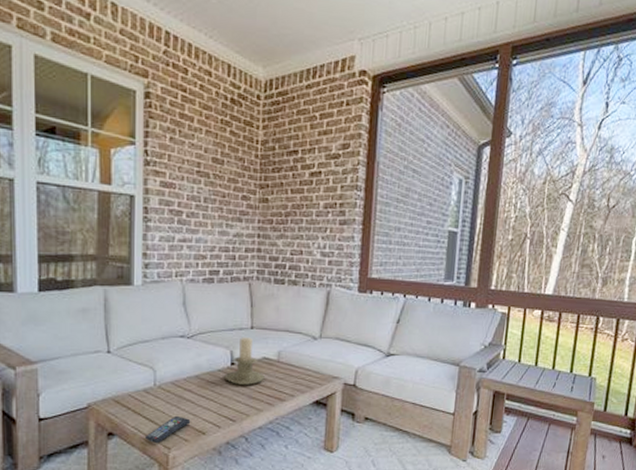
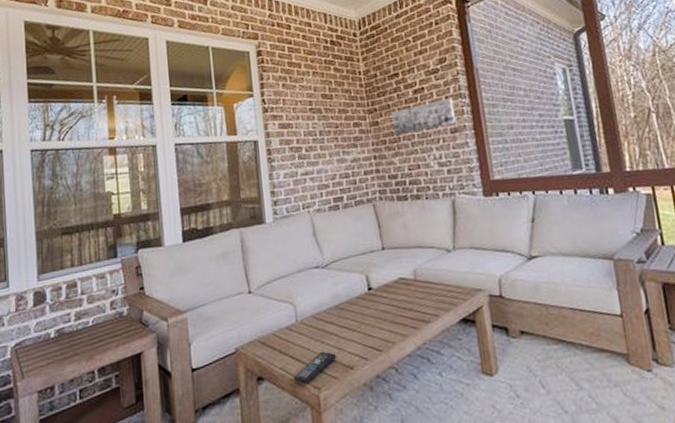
candle holder: present [224,337,265,385] -> none [363,259,405,311]
wall art: none [282,187,347,217] -> present [391,98,456,135]

